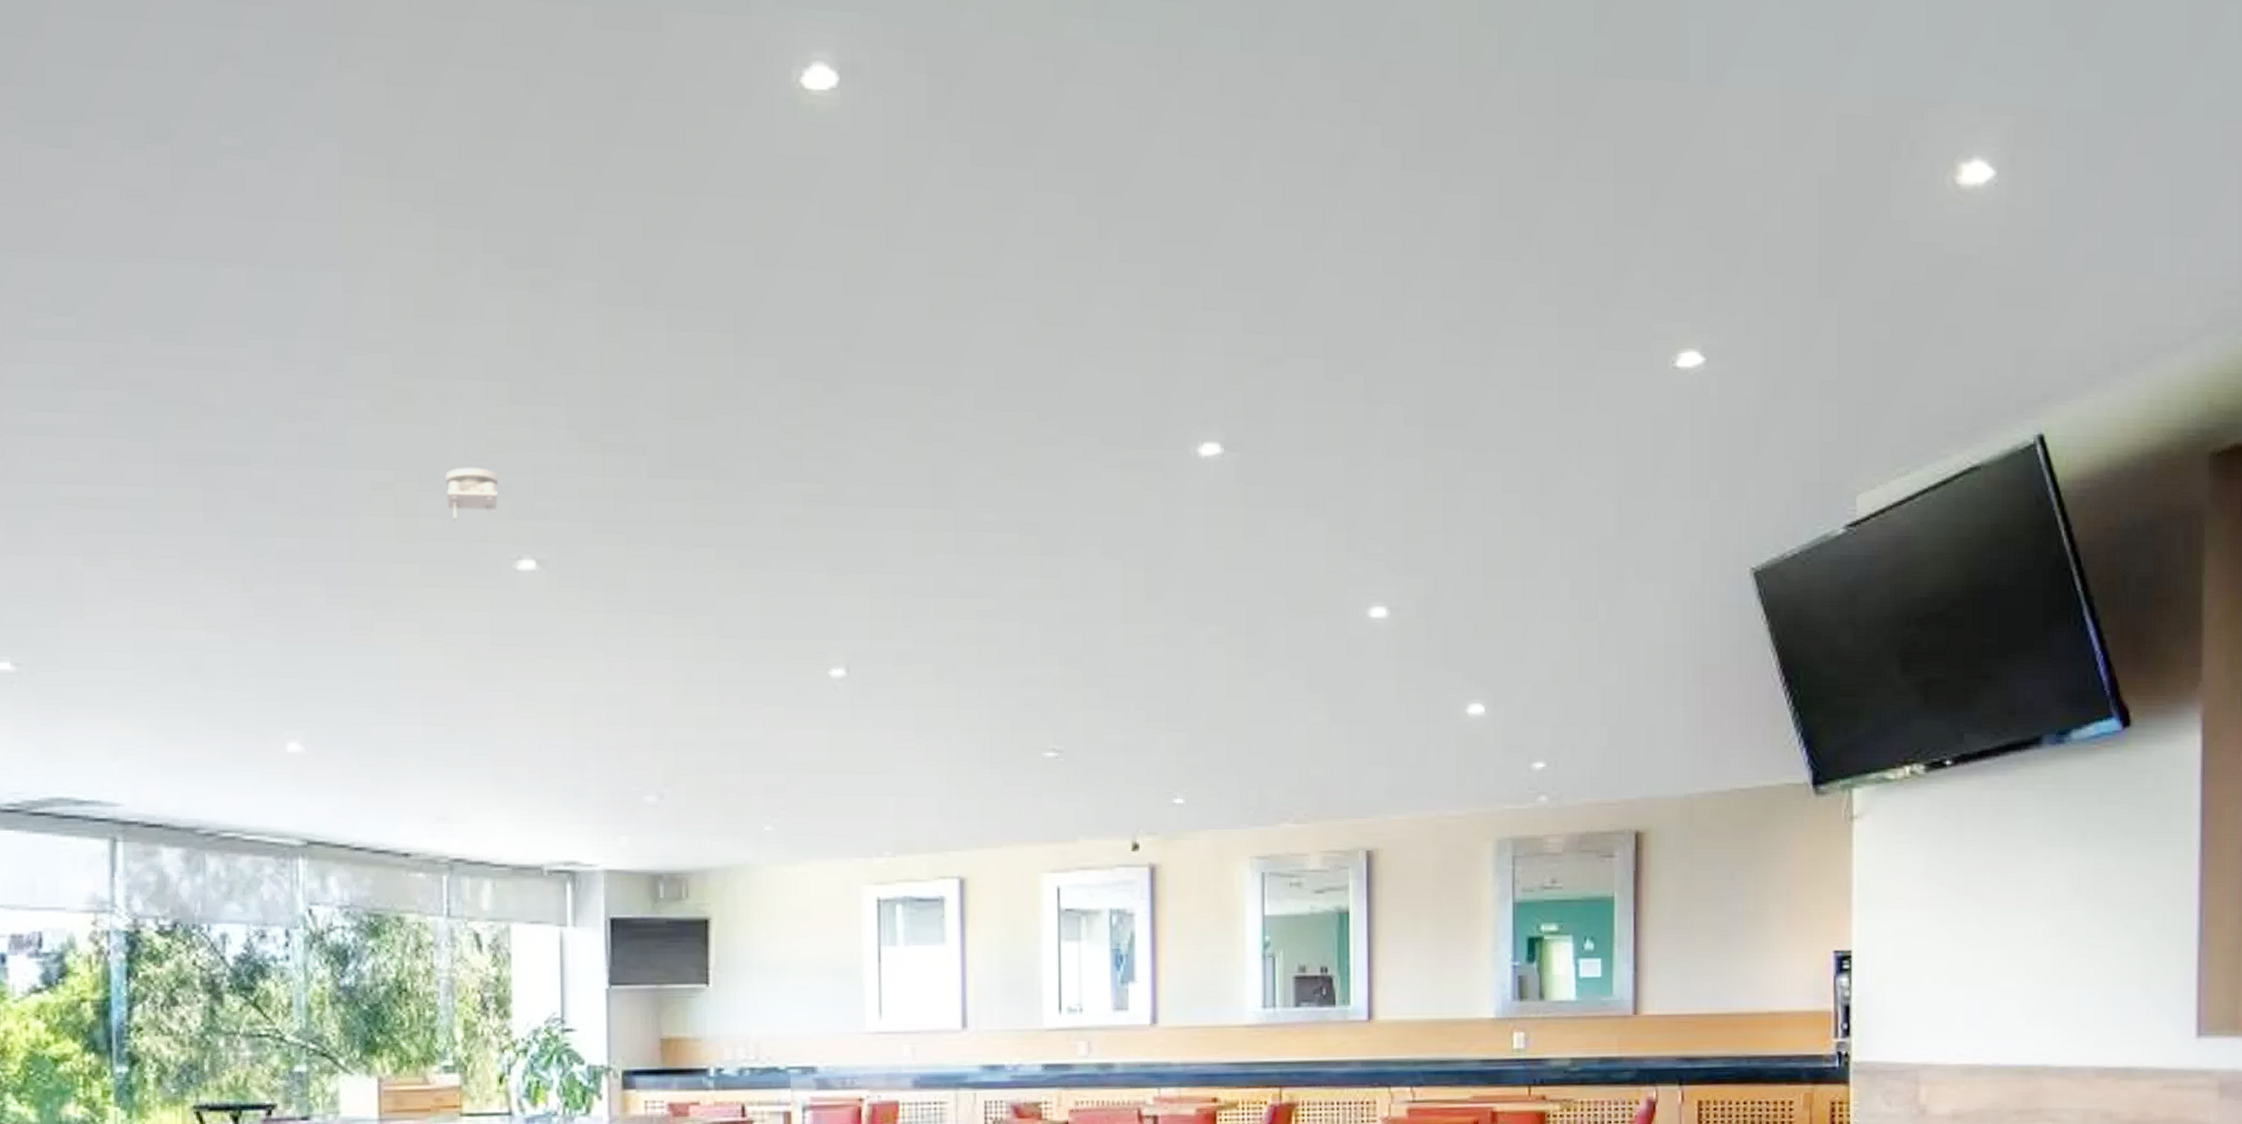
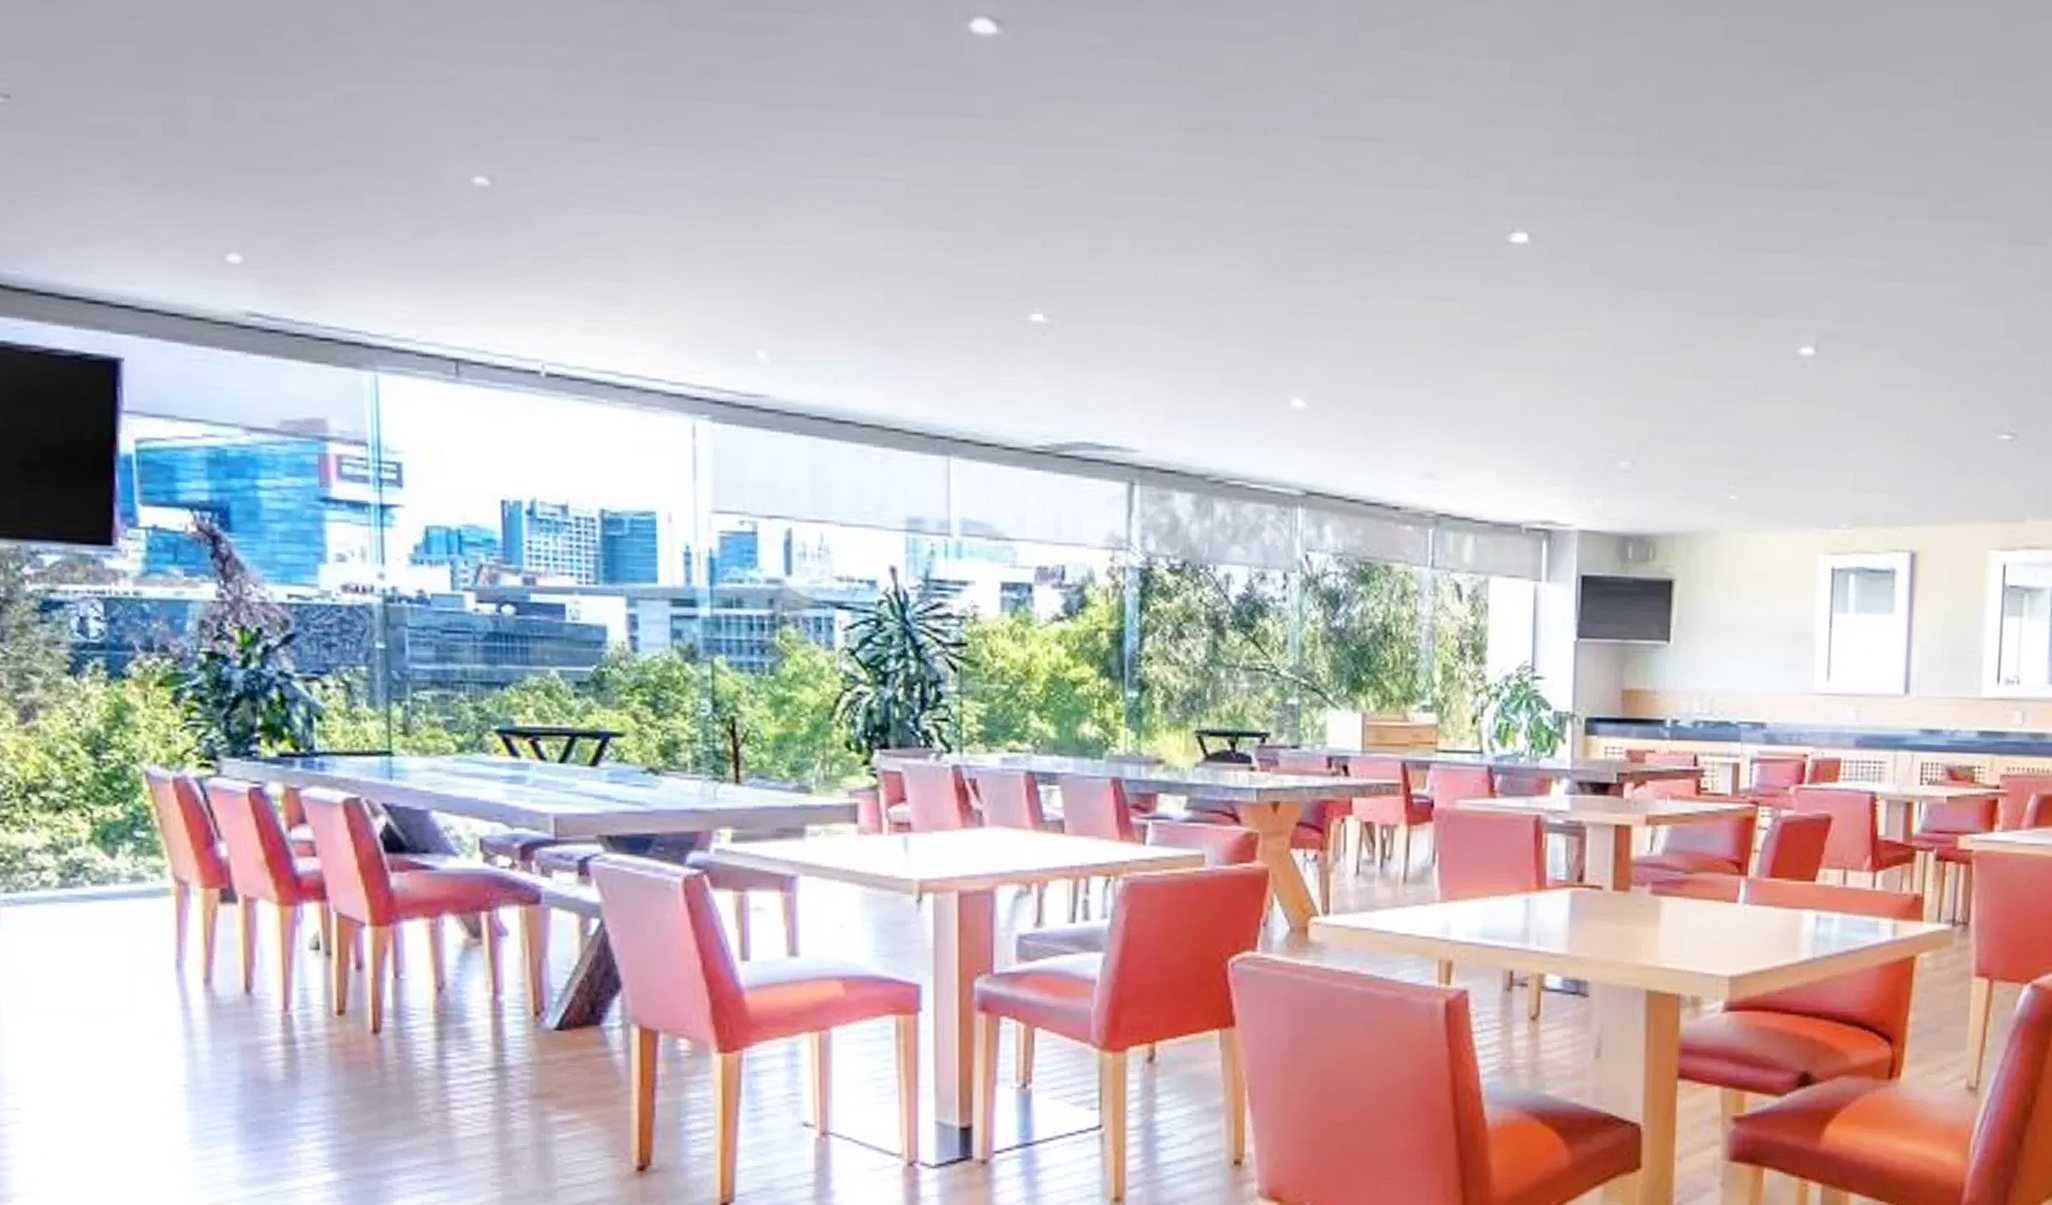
smoke detector: present [445,467,499,522] -> none [1447,142,1497,194]

